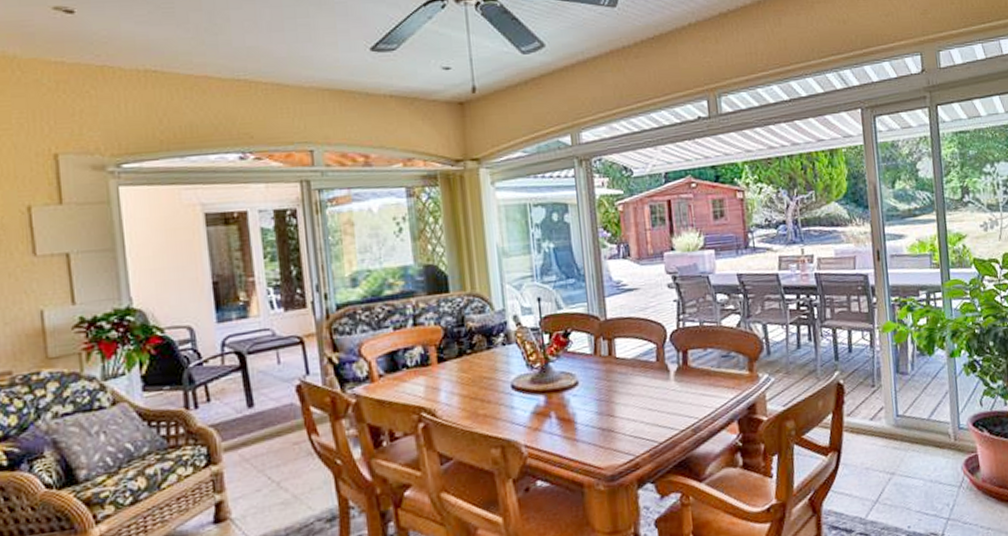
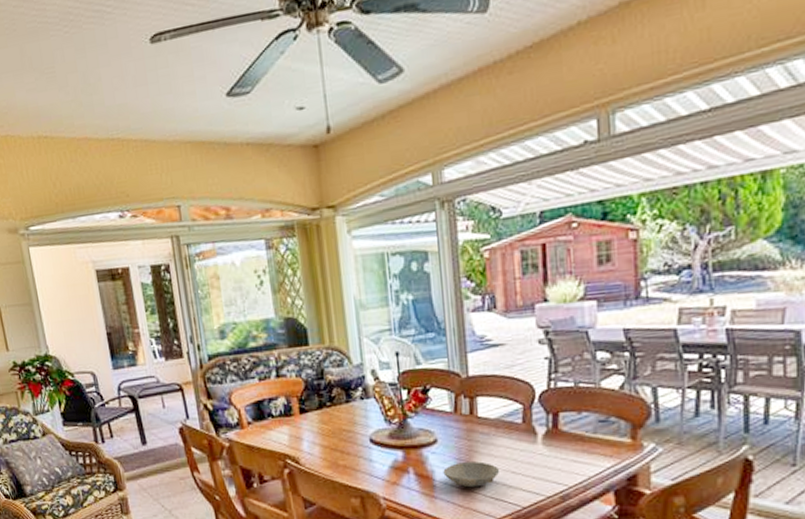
bowl: none [584,401,638,428] -> present [443,461,500,488]

